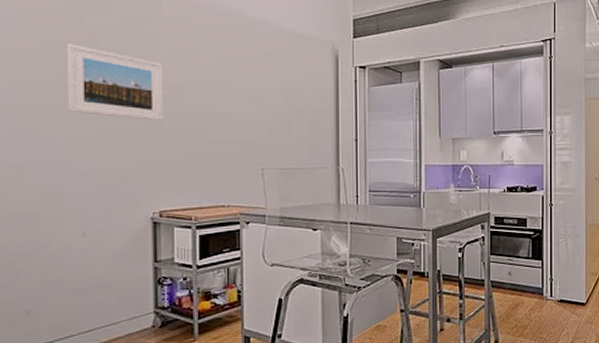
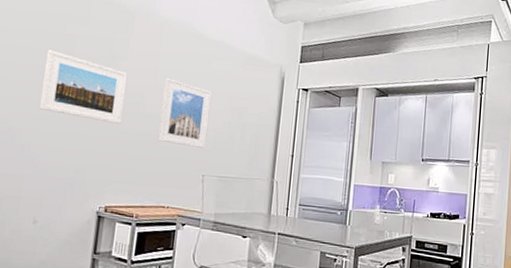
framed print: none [206,65,262,141] -> present [158,77,212,149]

